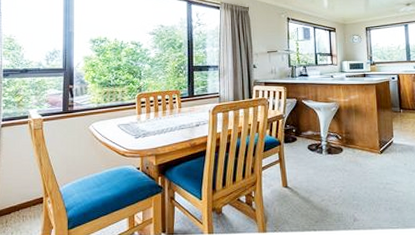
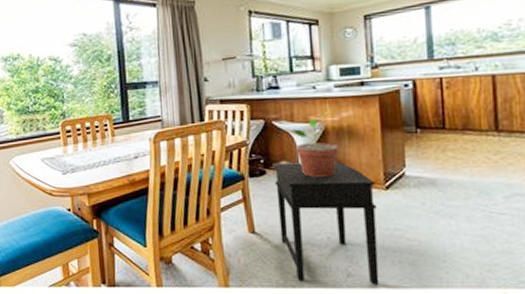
side table: none [302,132,376,227] -> present [273,161,379,284]
potted plant: none [316,94,349,144] -> present [292,111,339,178]

